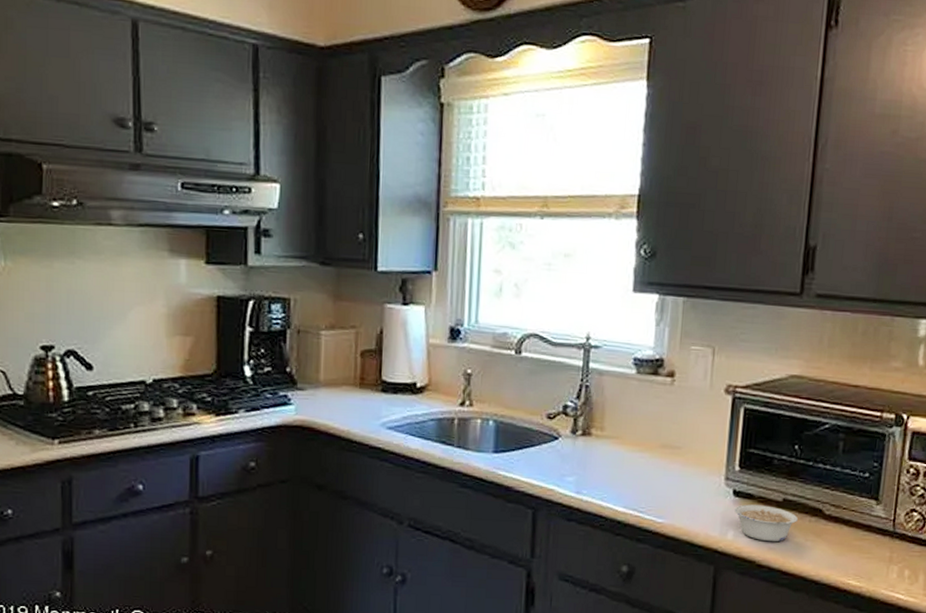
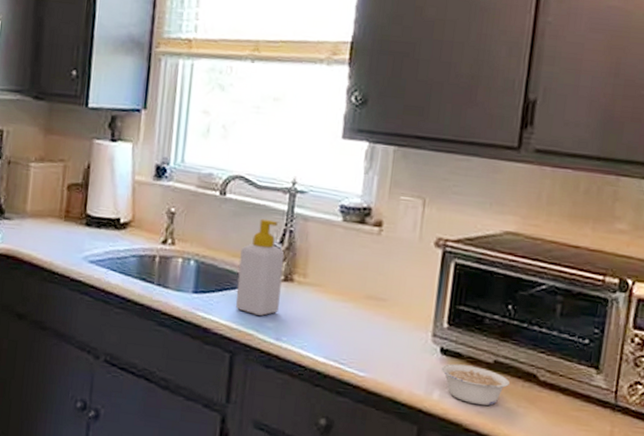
soap bottle: none [535,375,582,471] -> present [235,218,285,316]

